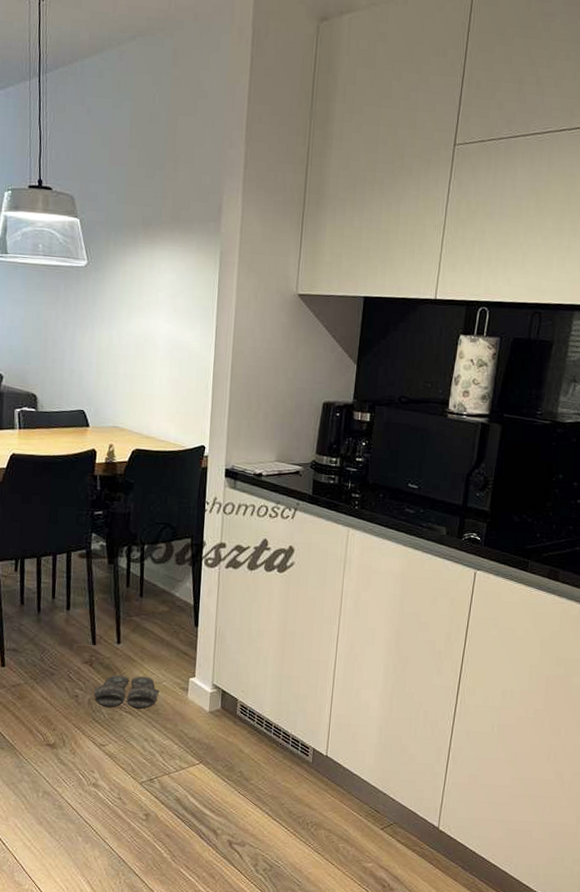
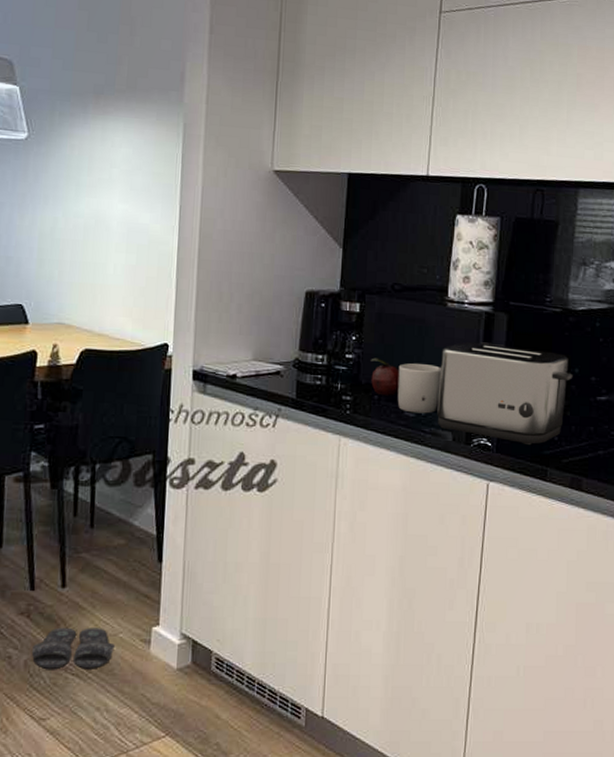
fruit: none [377,461,403,495] -> present [371,357,400,396]
mug: none [399,466,439,511] -> present [397,363,441,414]
toaster: none [434,449,557,541] -> present [437,341,573,446]

